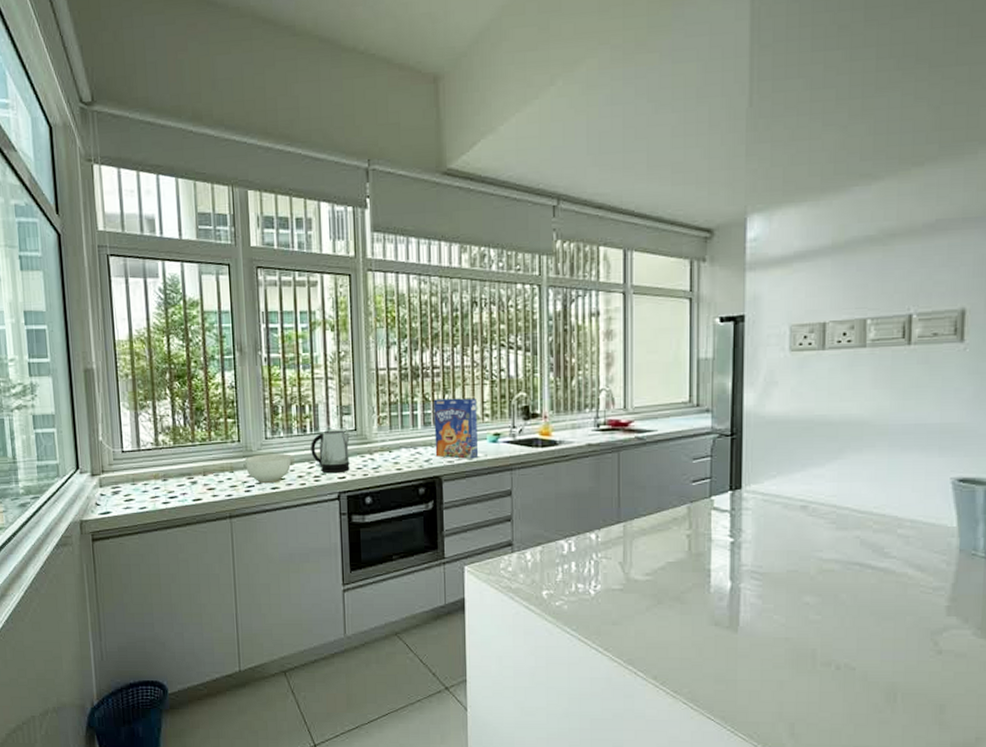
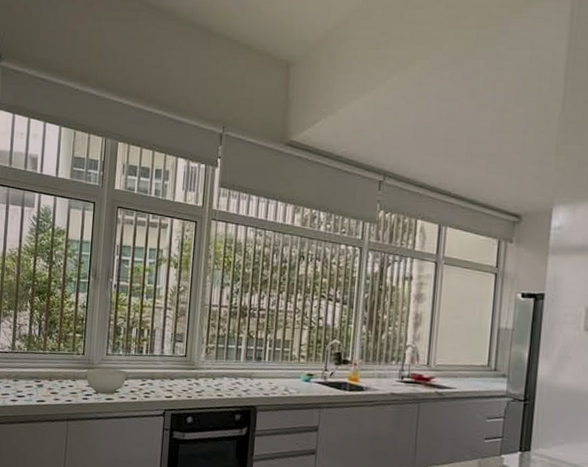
kettle: present [311,429,350,474] -> none [144,352,180,393]
cereal box: present [434,398,478,459] -> none [253,337,295,394]

